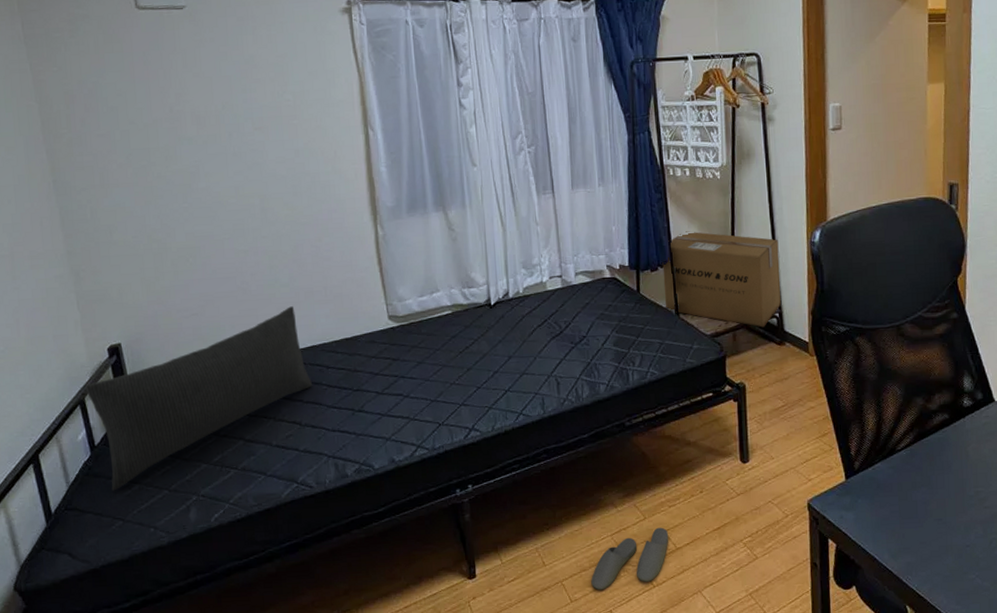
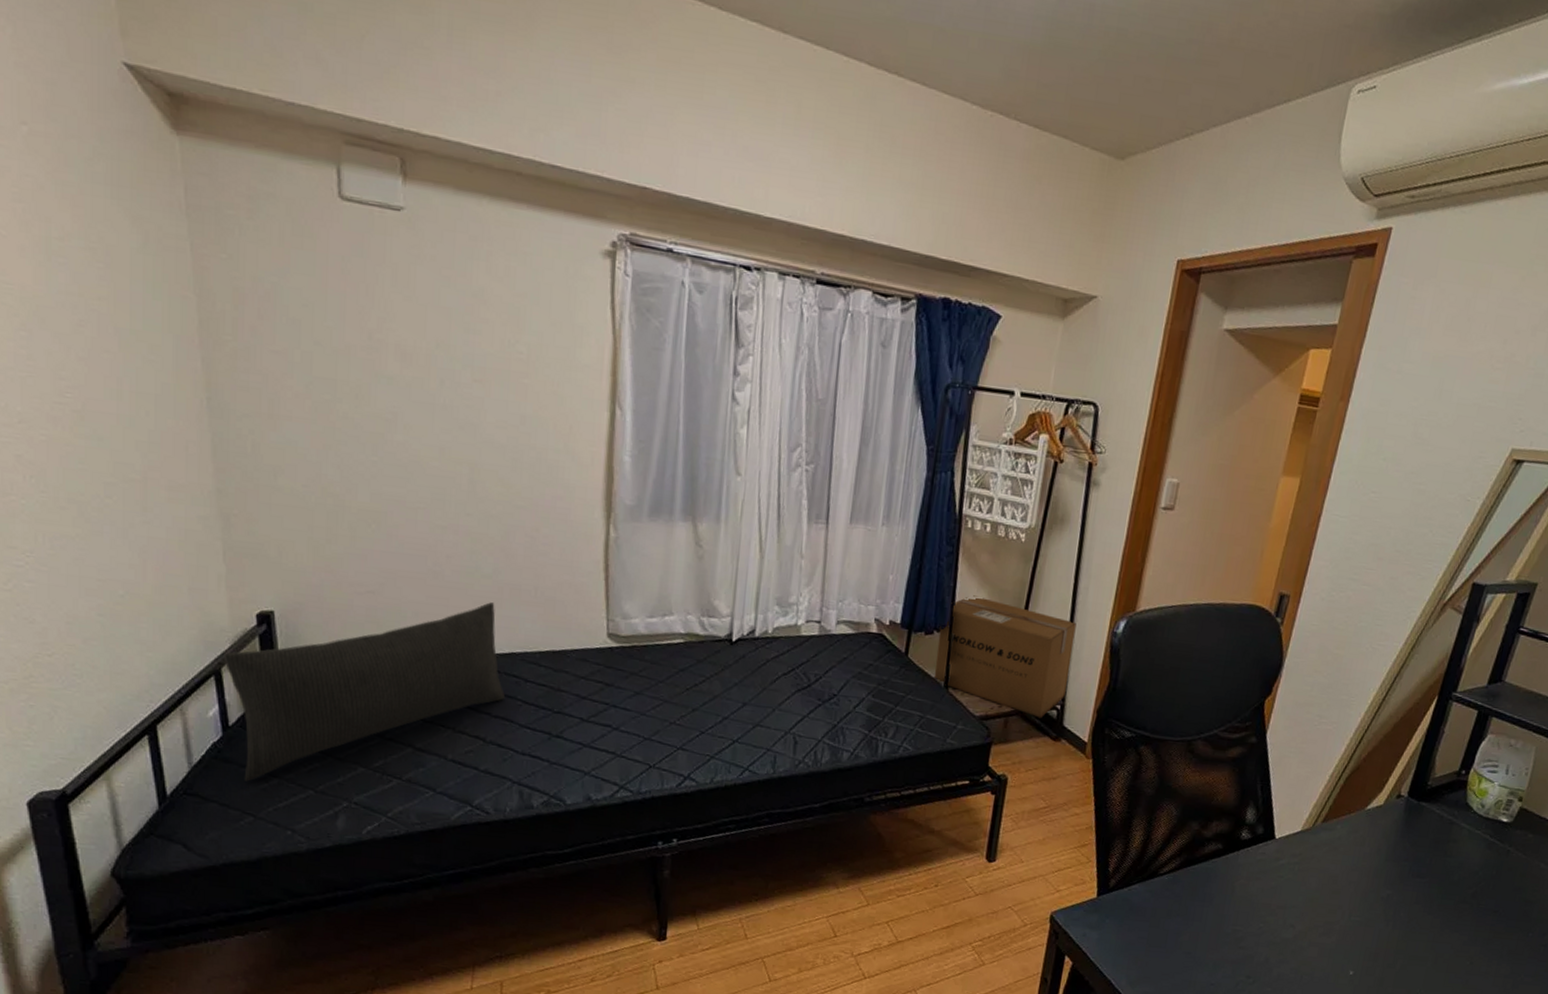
slippers: present [591,527,669,591] -> none [795,916,892,974]

